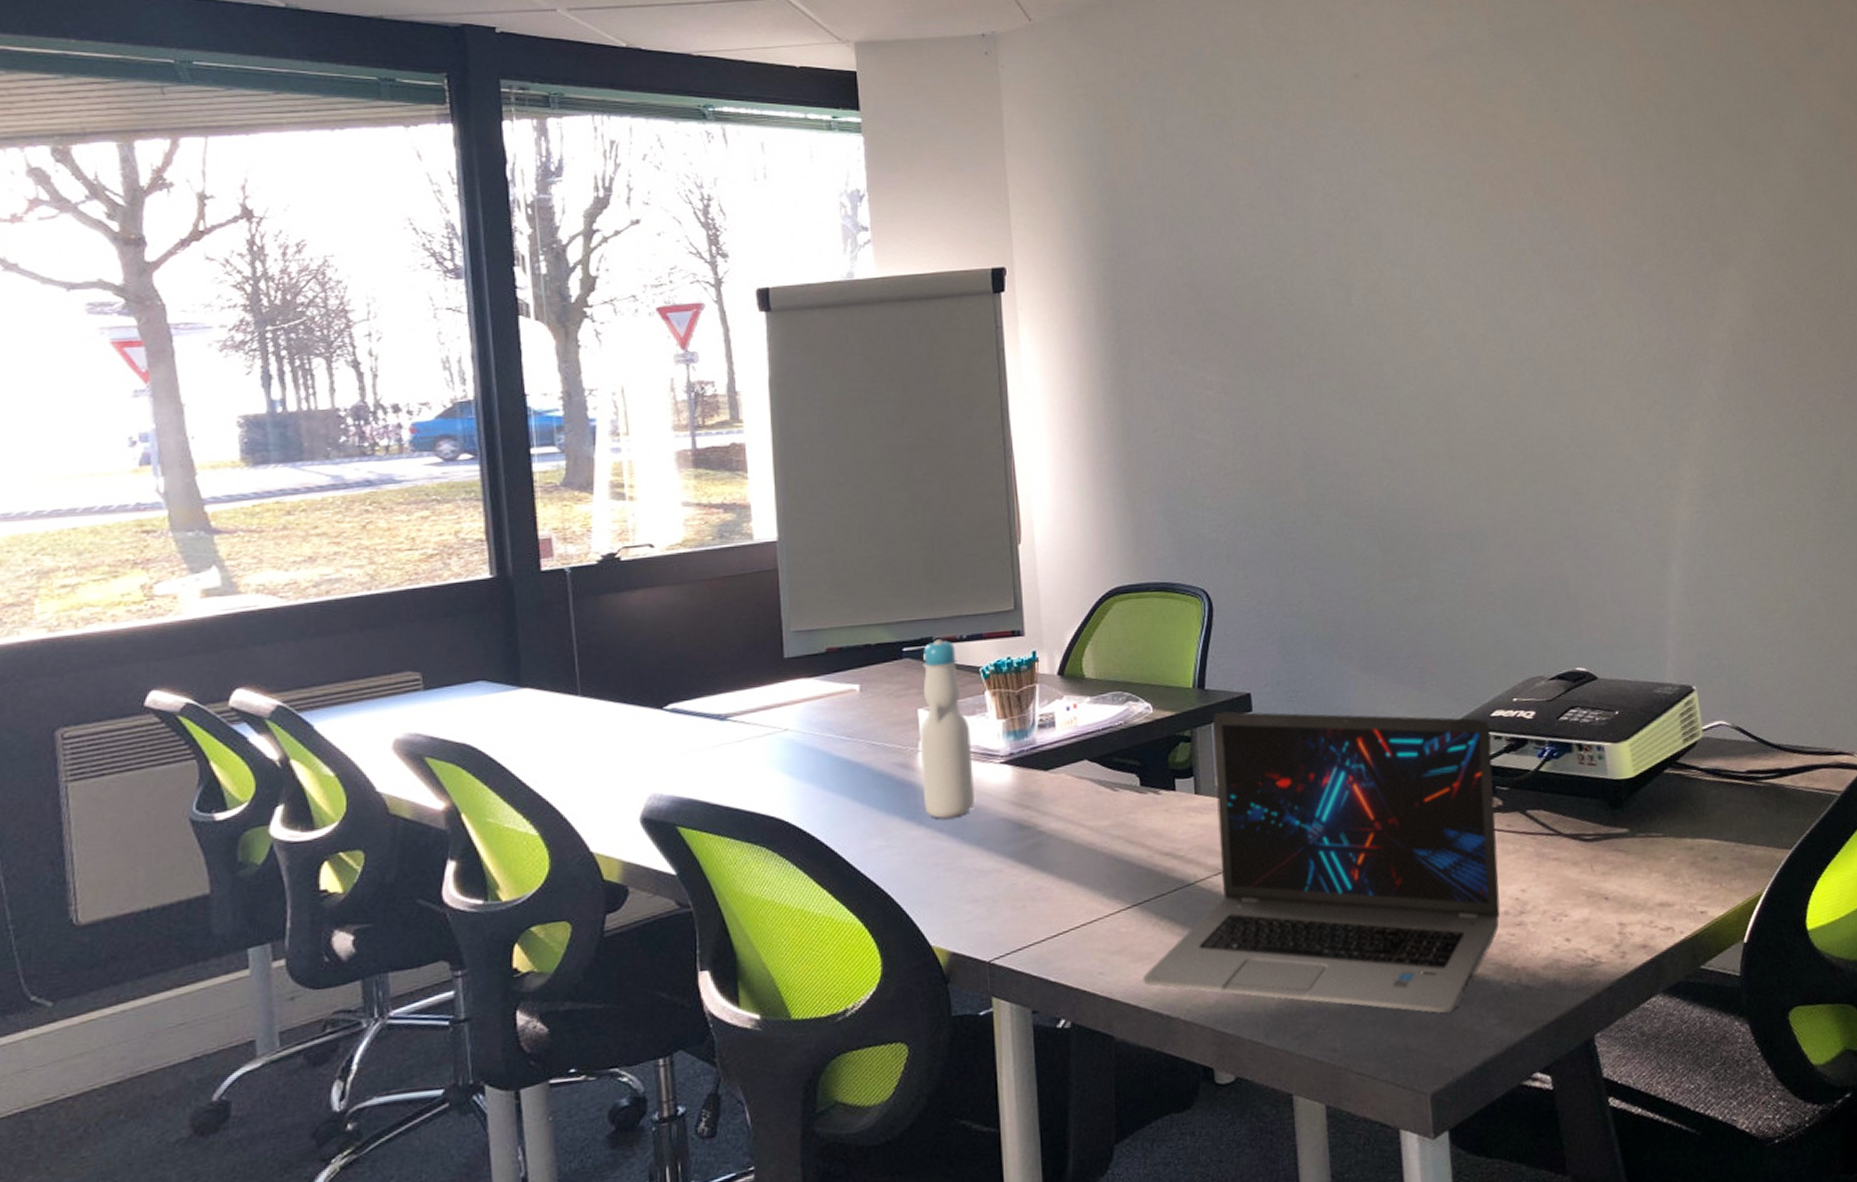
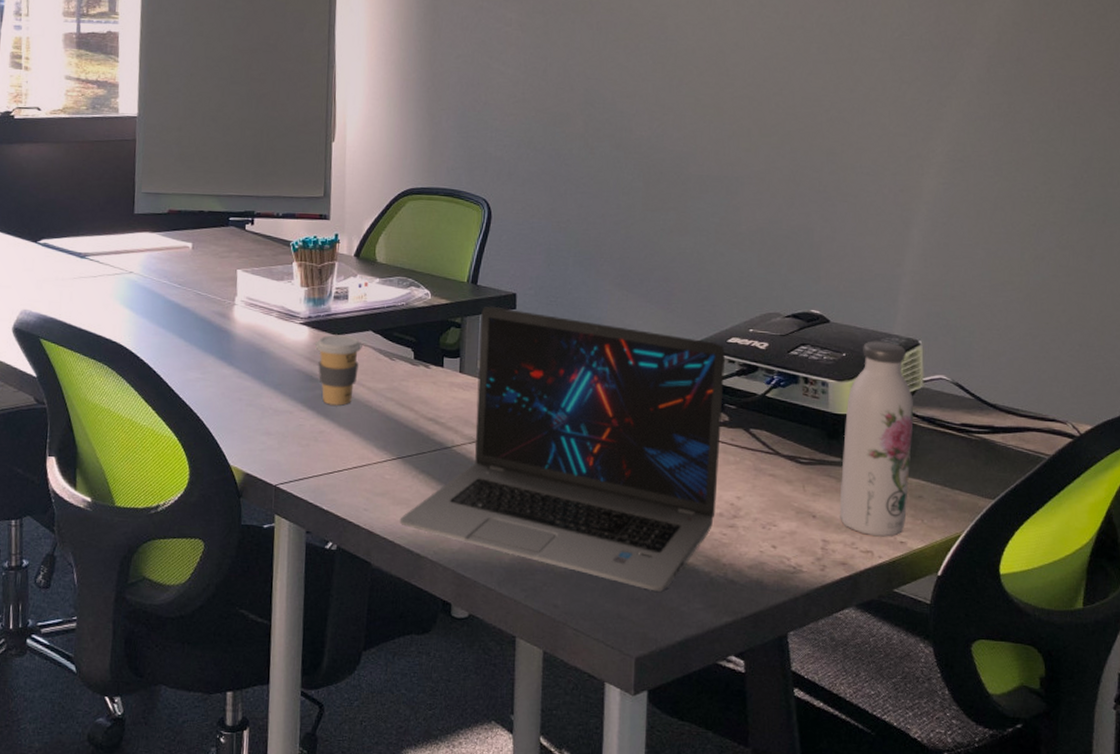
bottle: present [919,639,974,819] -> none [235,214,278,363]
coffee cup: none [1021,769,1078,855] -> present [315,334,362,406]
water bottle: none [1625,692,1703,910] -> present [839,341,914,537]

